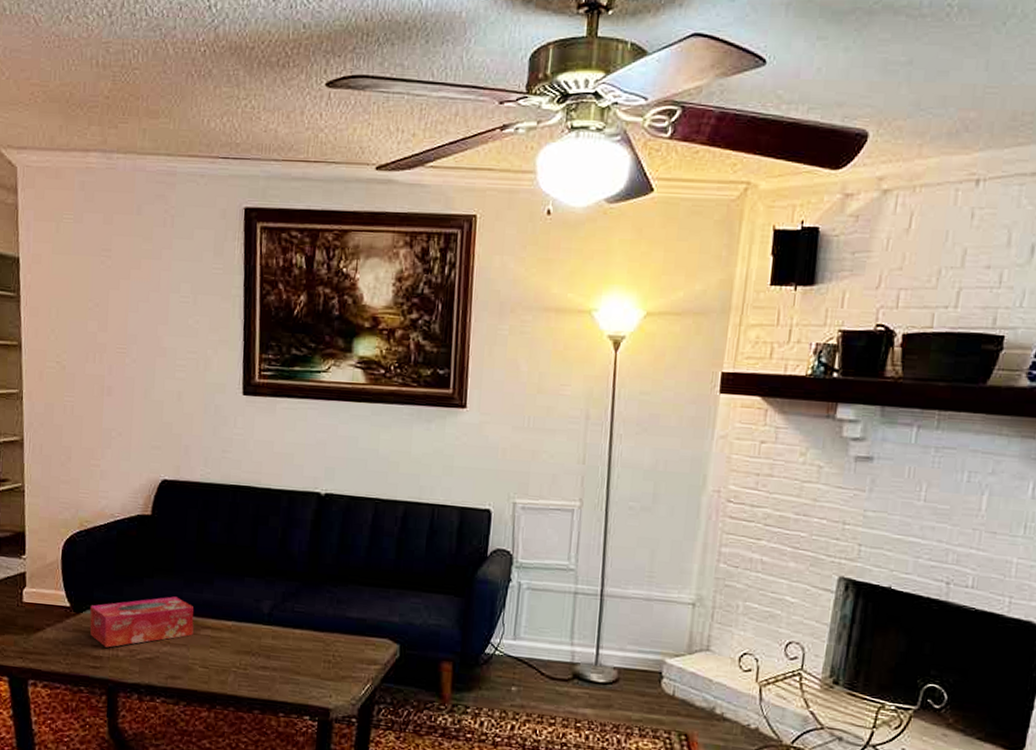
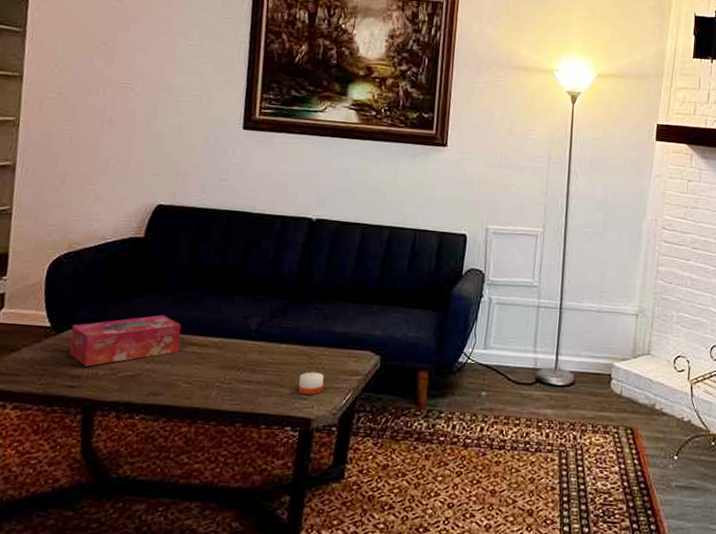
candle: none [315,659,341,684] -> present [298,372,324,395]

